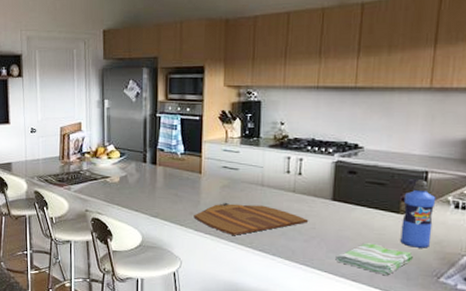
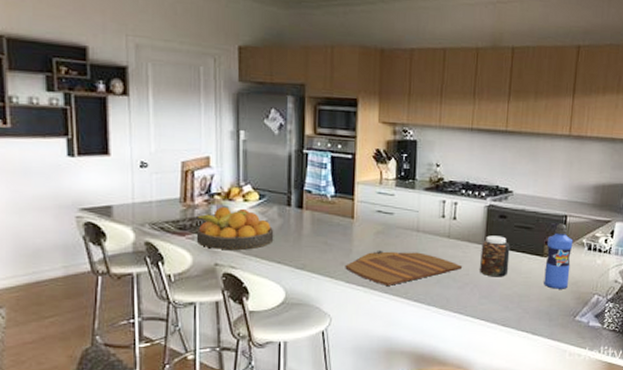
fruit bowl: none [71,163,133,199] -> present [196,206,274,250]
jar: none [327,191,361,233] -> present [480,235,510,277]
dish towel: present [335,243,413,276] -> none [487,287,554,319]

